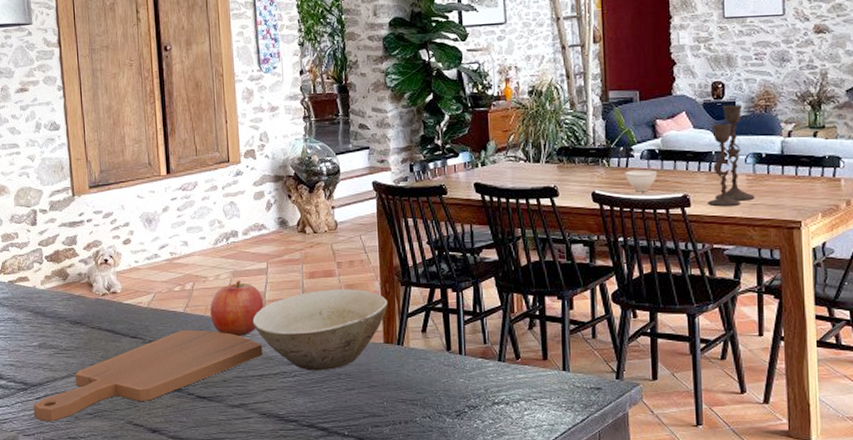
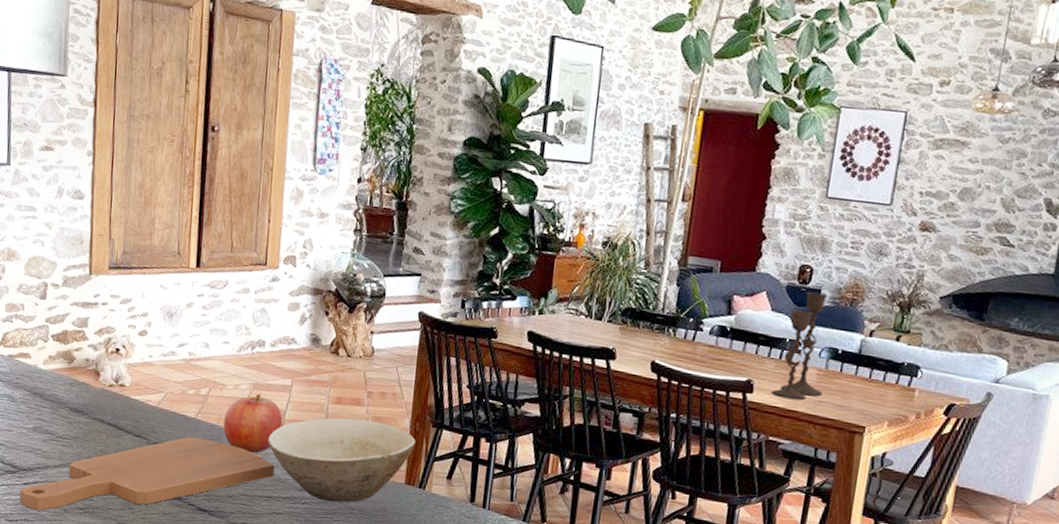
bowl: present [624,170,658,192] -> none [689,344,725,370]

